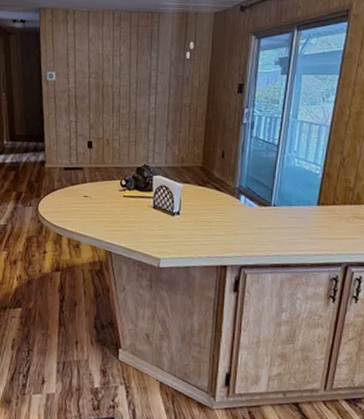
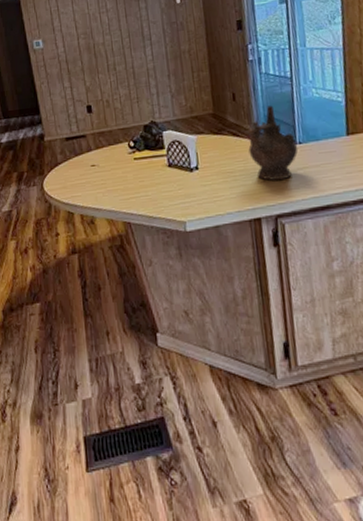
ceremonial vessel: none [227,167,272,235] -> present [248,105,298,181]

